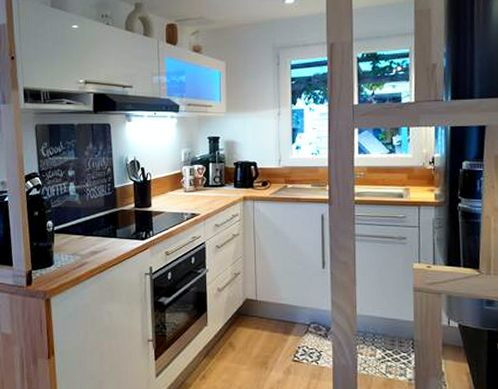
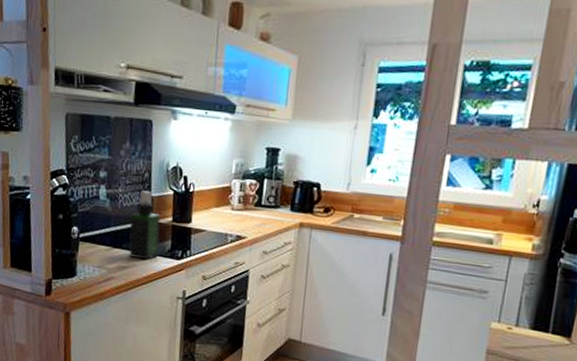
spray bottle: none [98,184,125,244] -> present [128,190,161,260]

